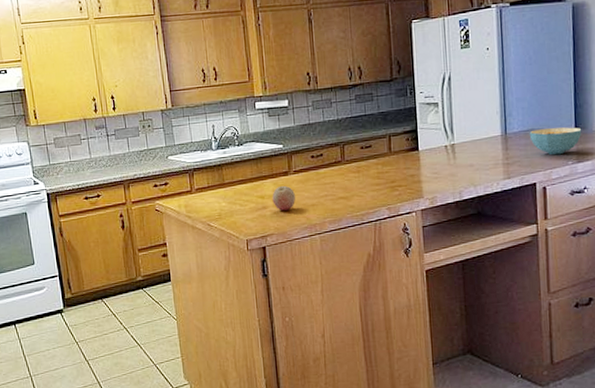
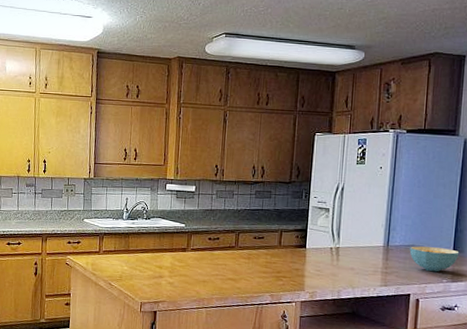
fruit: present [272,185,295,211] -> none [169,260,189,282]

